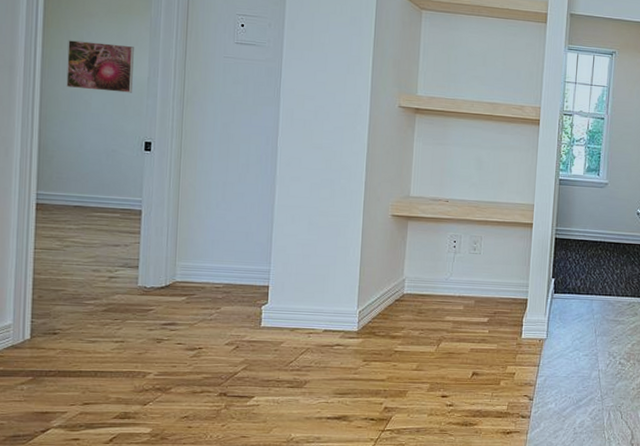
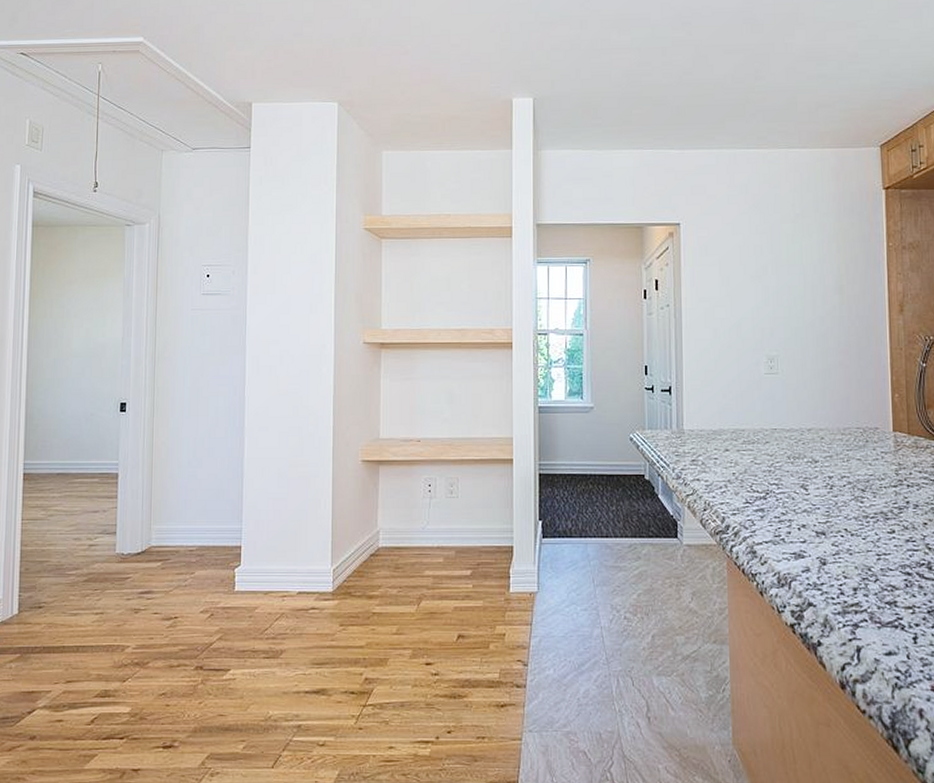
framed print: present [66,40,134,93] -> none [50,308,109,356]

